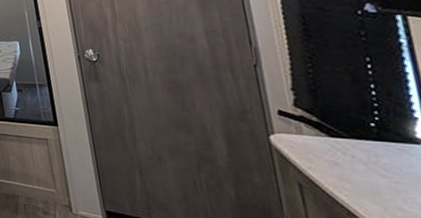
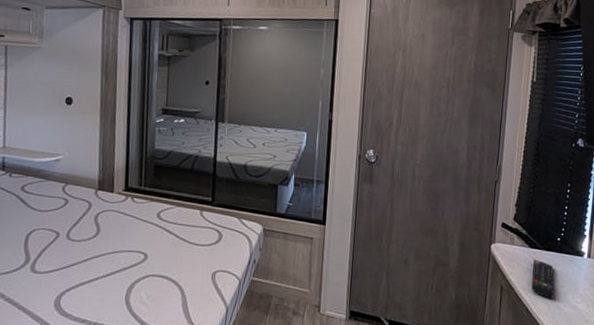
remote control: none [339,150,388,198] -> present [531,259,554,299]

